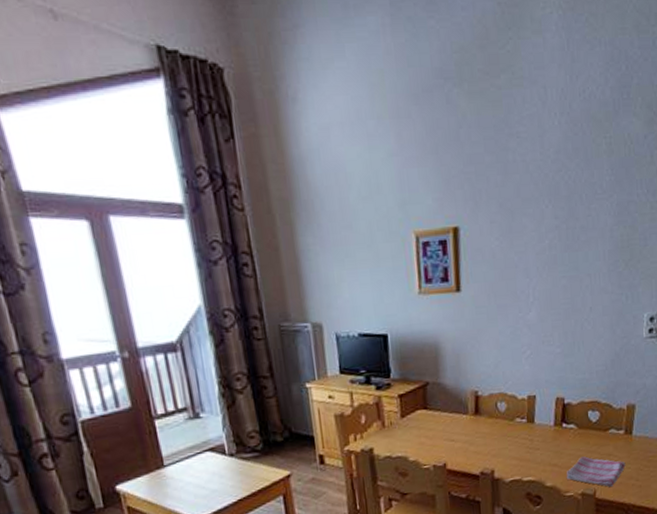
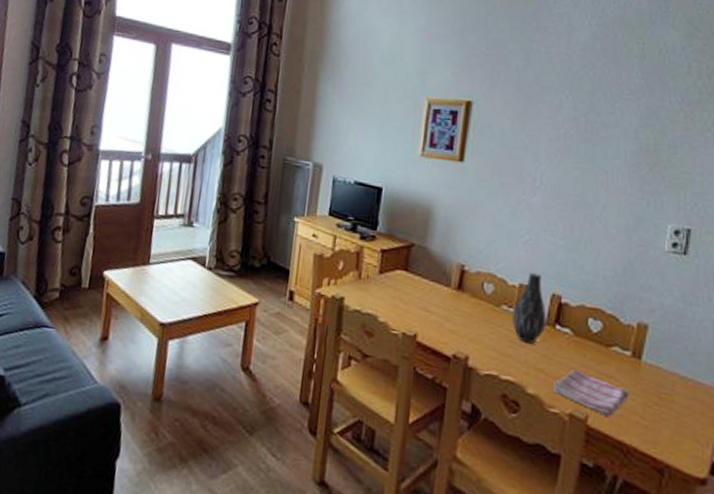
vase: none [525,382,555,446] -> present [511,272,547,344]

